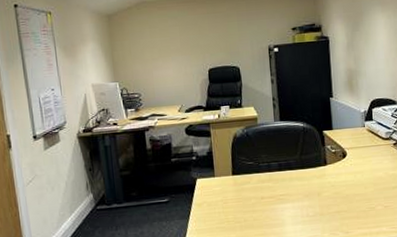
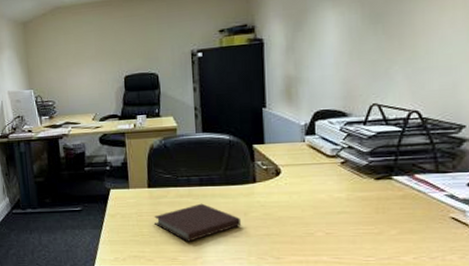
notebook: none [239,187,316,224] -> present [154,203,242,242]

